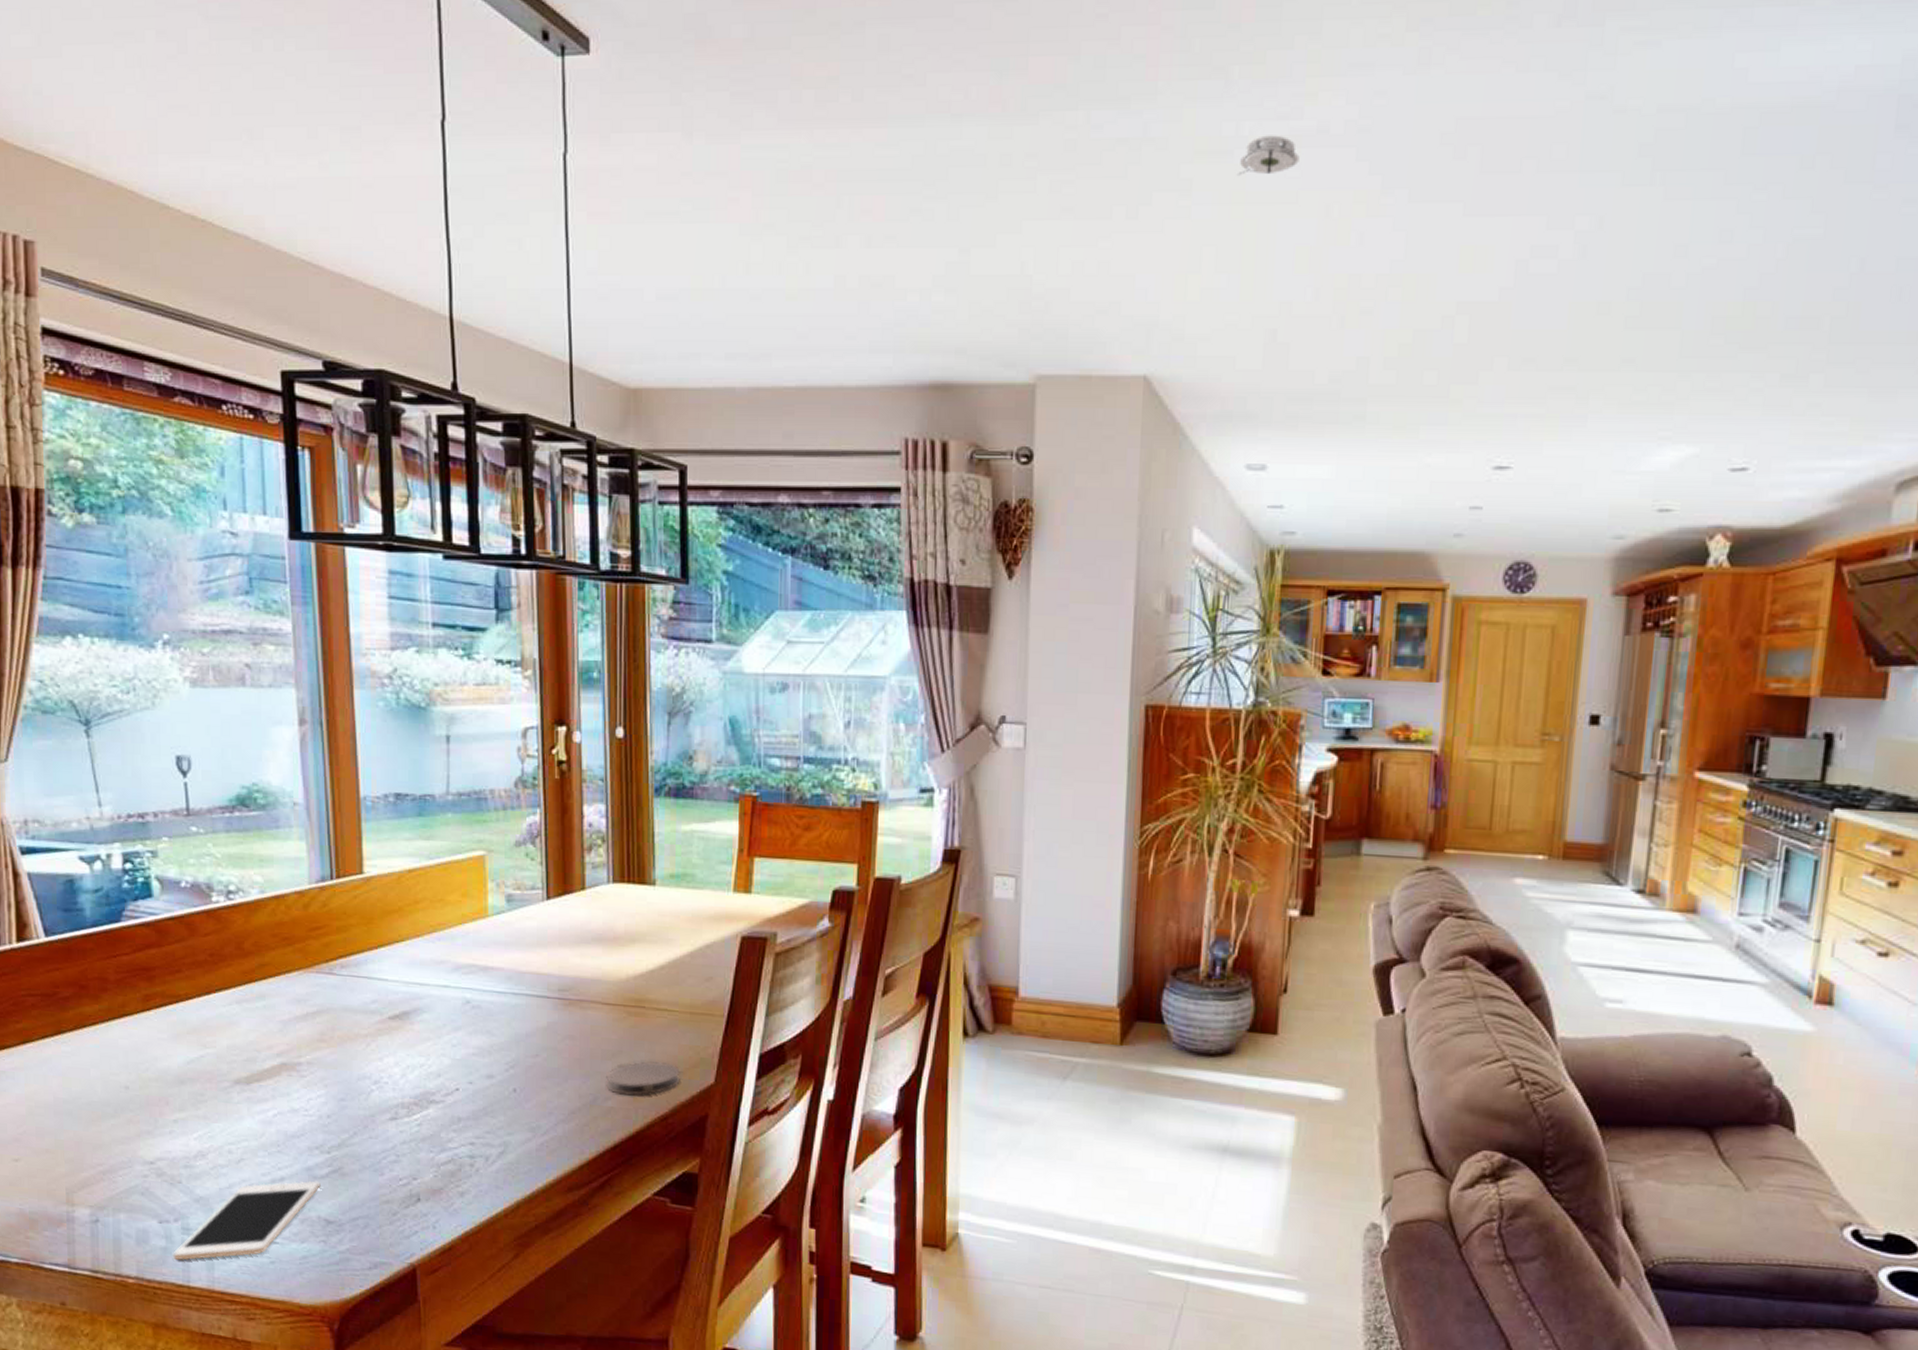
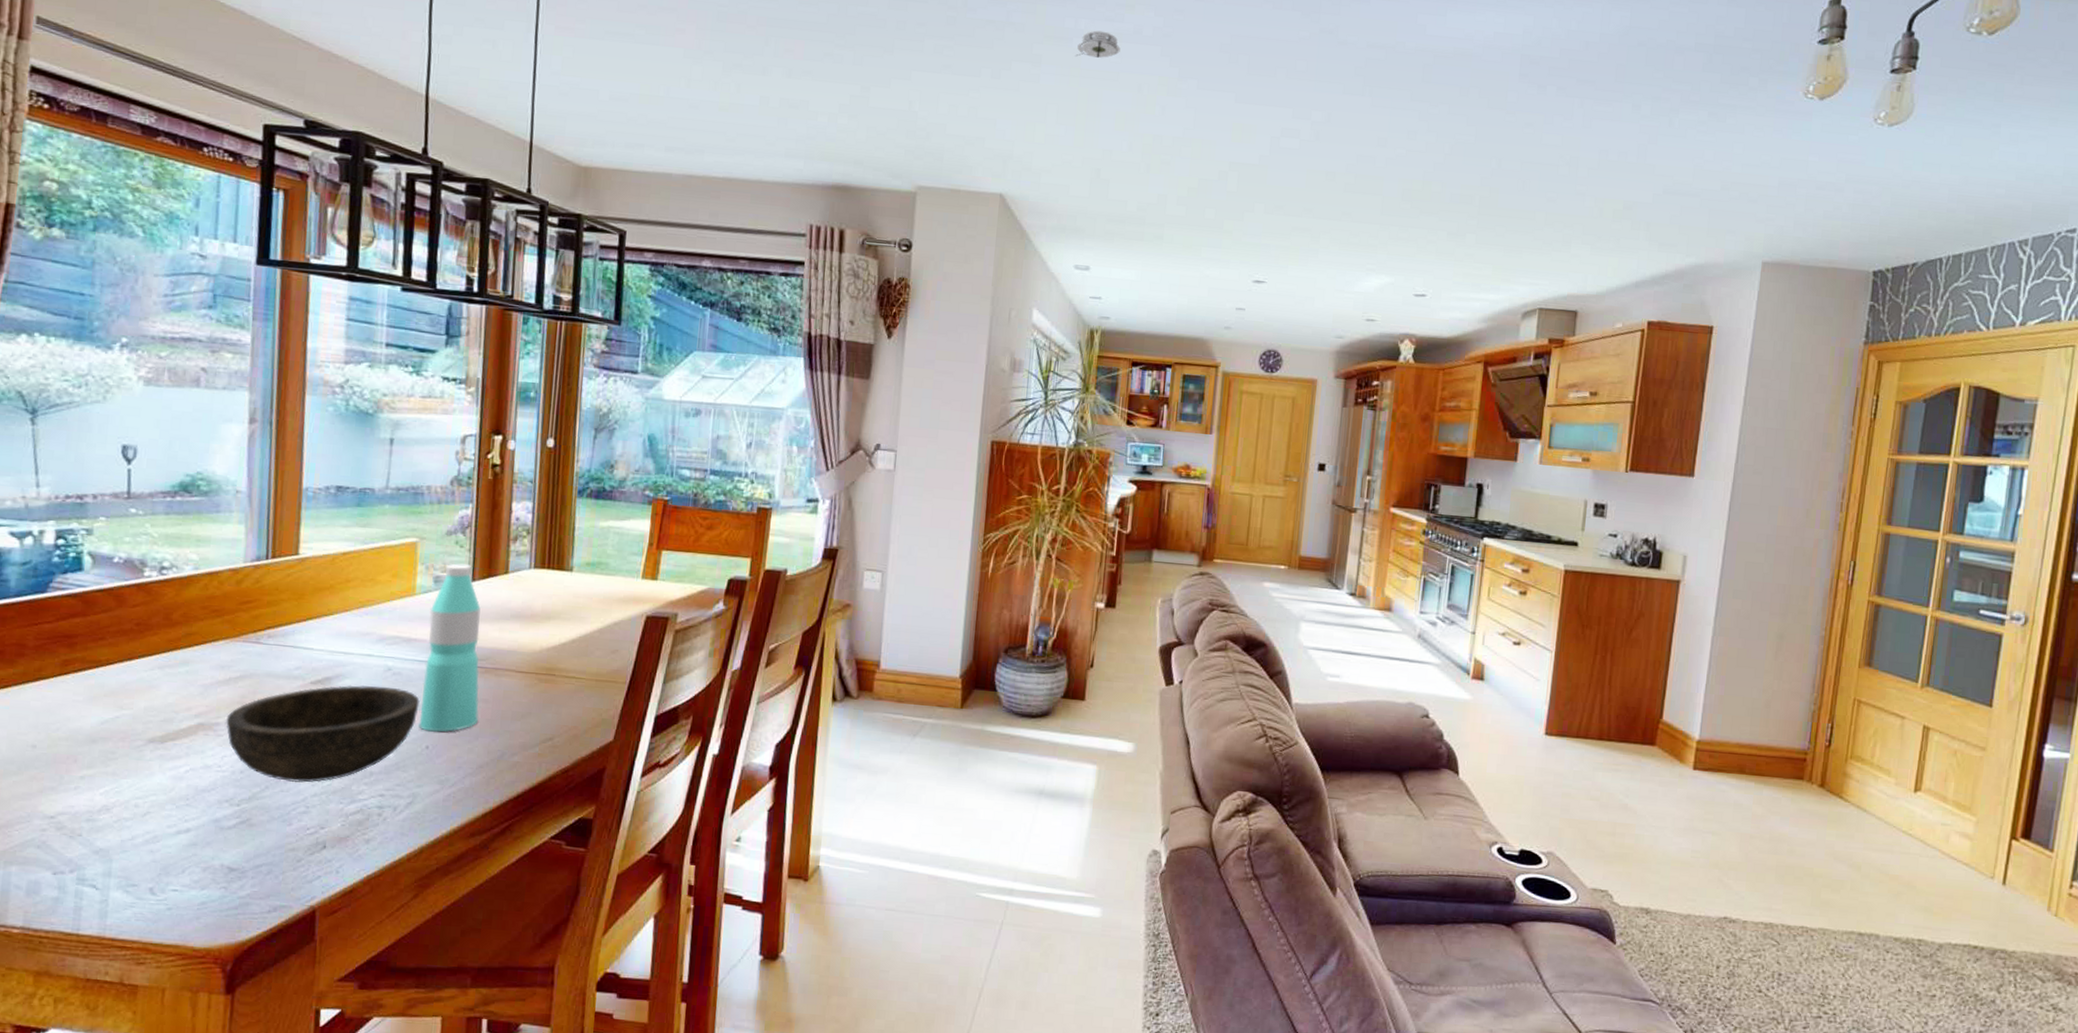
cell phone: present [173,1181,321,1261] -> none [64,831,227,910]
bowl: none [308,1020,503,1129] -> present [226,685,420,783]
water bottle: none [504,879,567,1073] -> present [419,563,481,732]
coaster: present [606,1061,680,1096] -> none [514,721,583,752]

